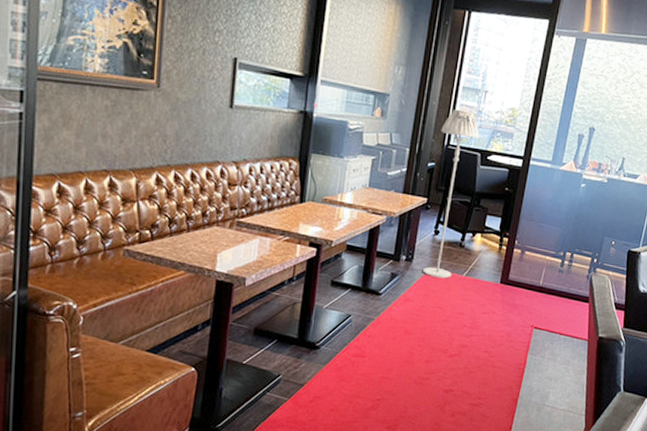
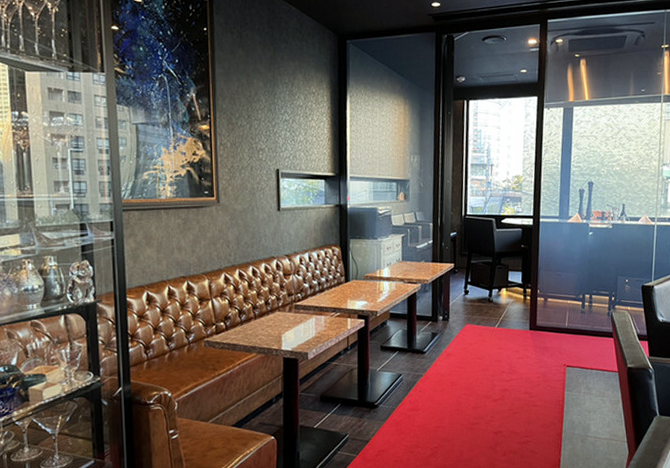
floor lamp: present [423,109,479,279] -> none [457,183,491,332]

